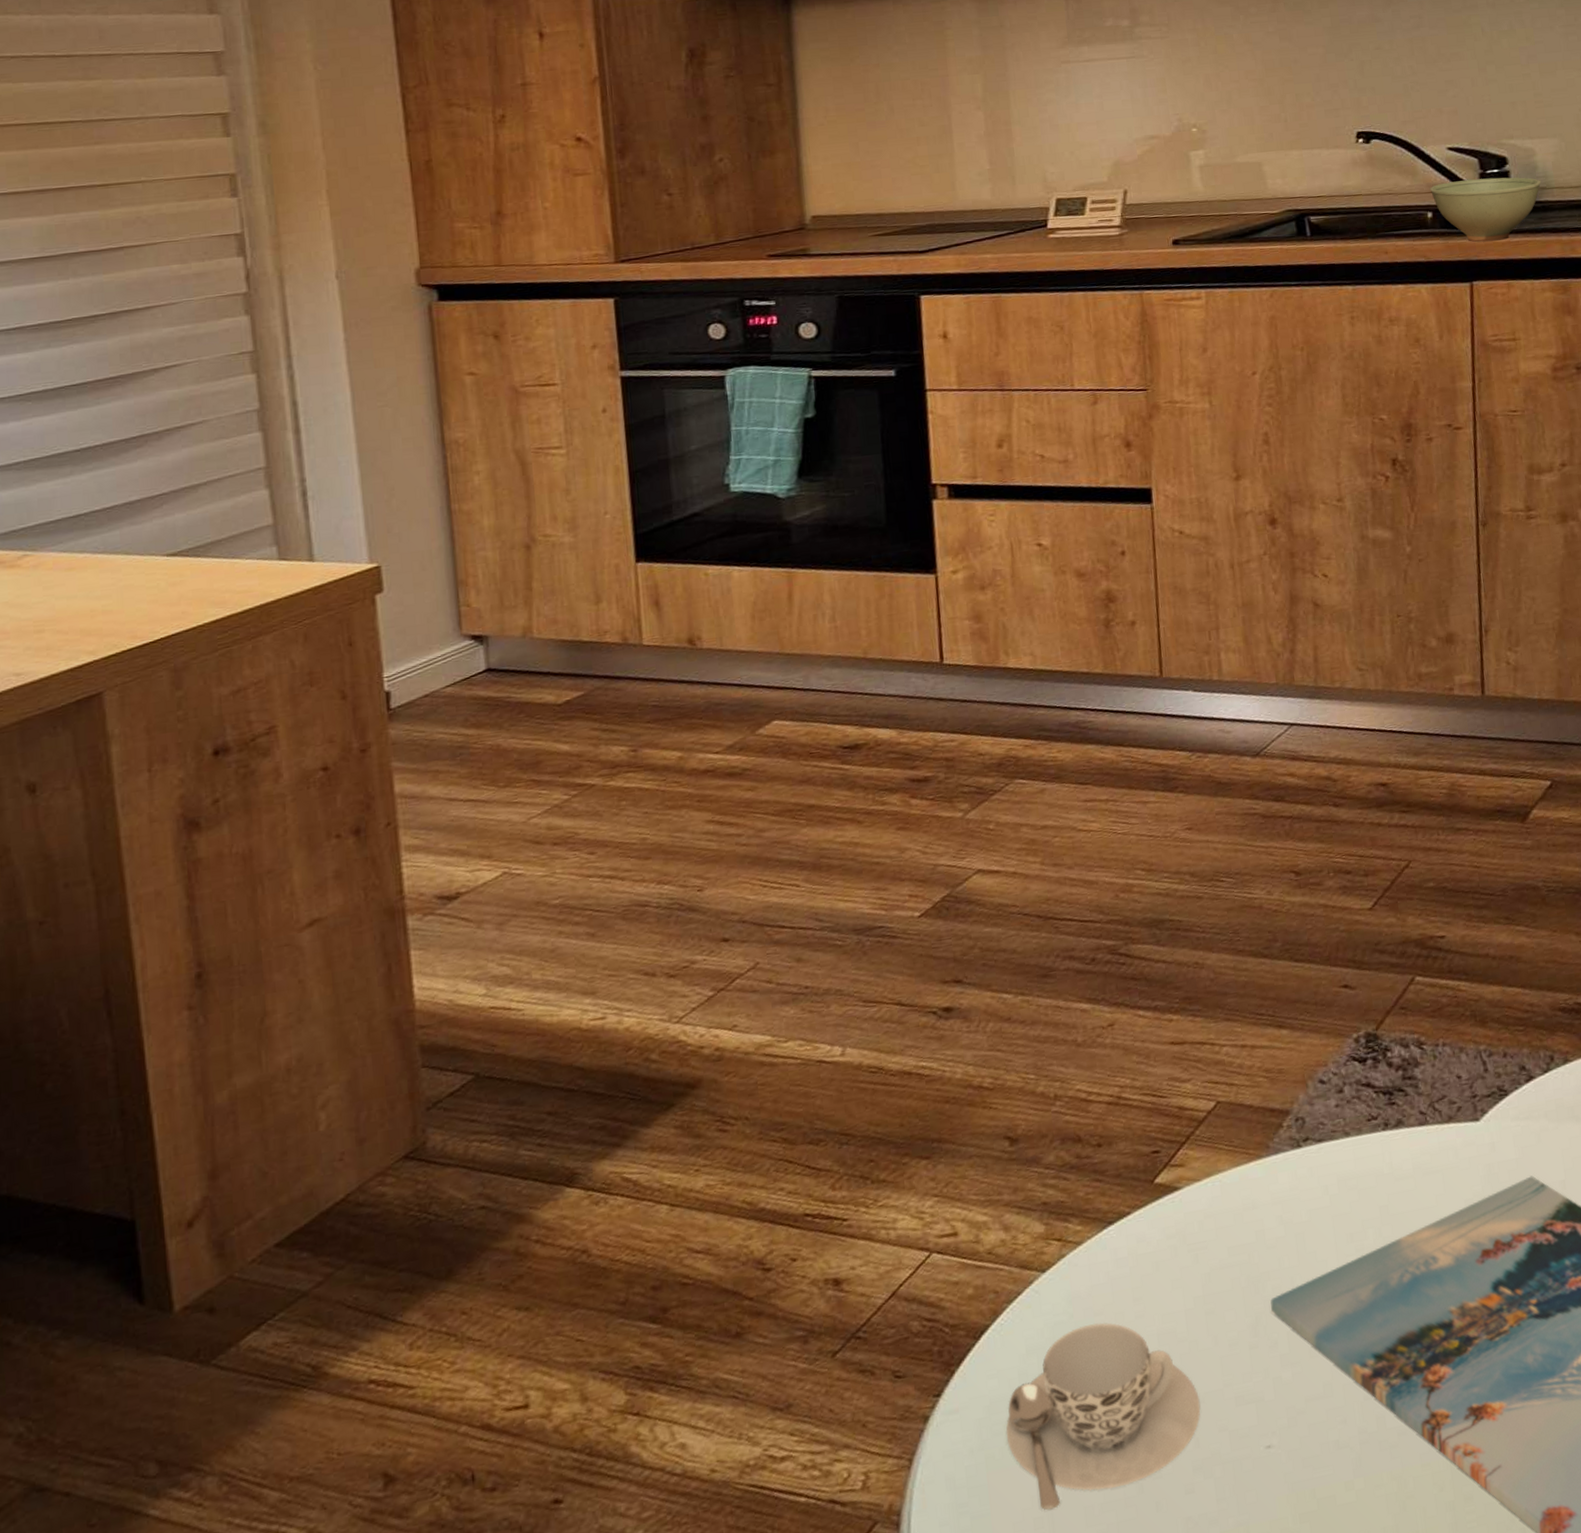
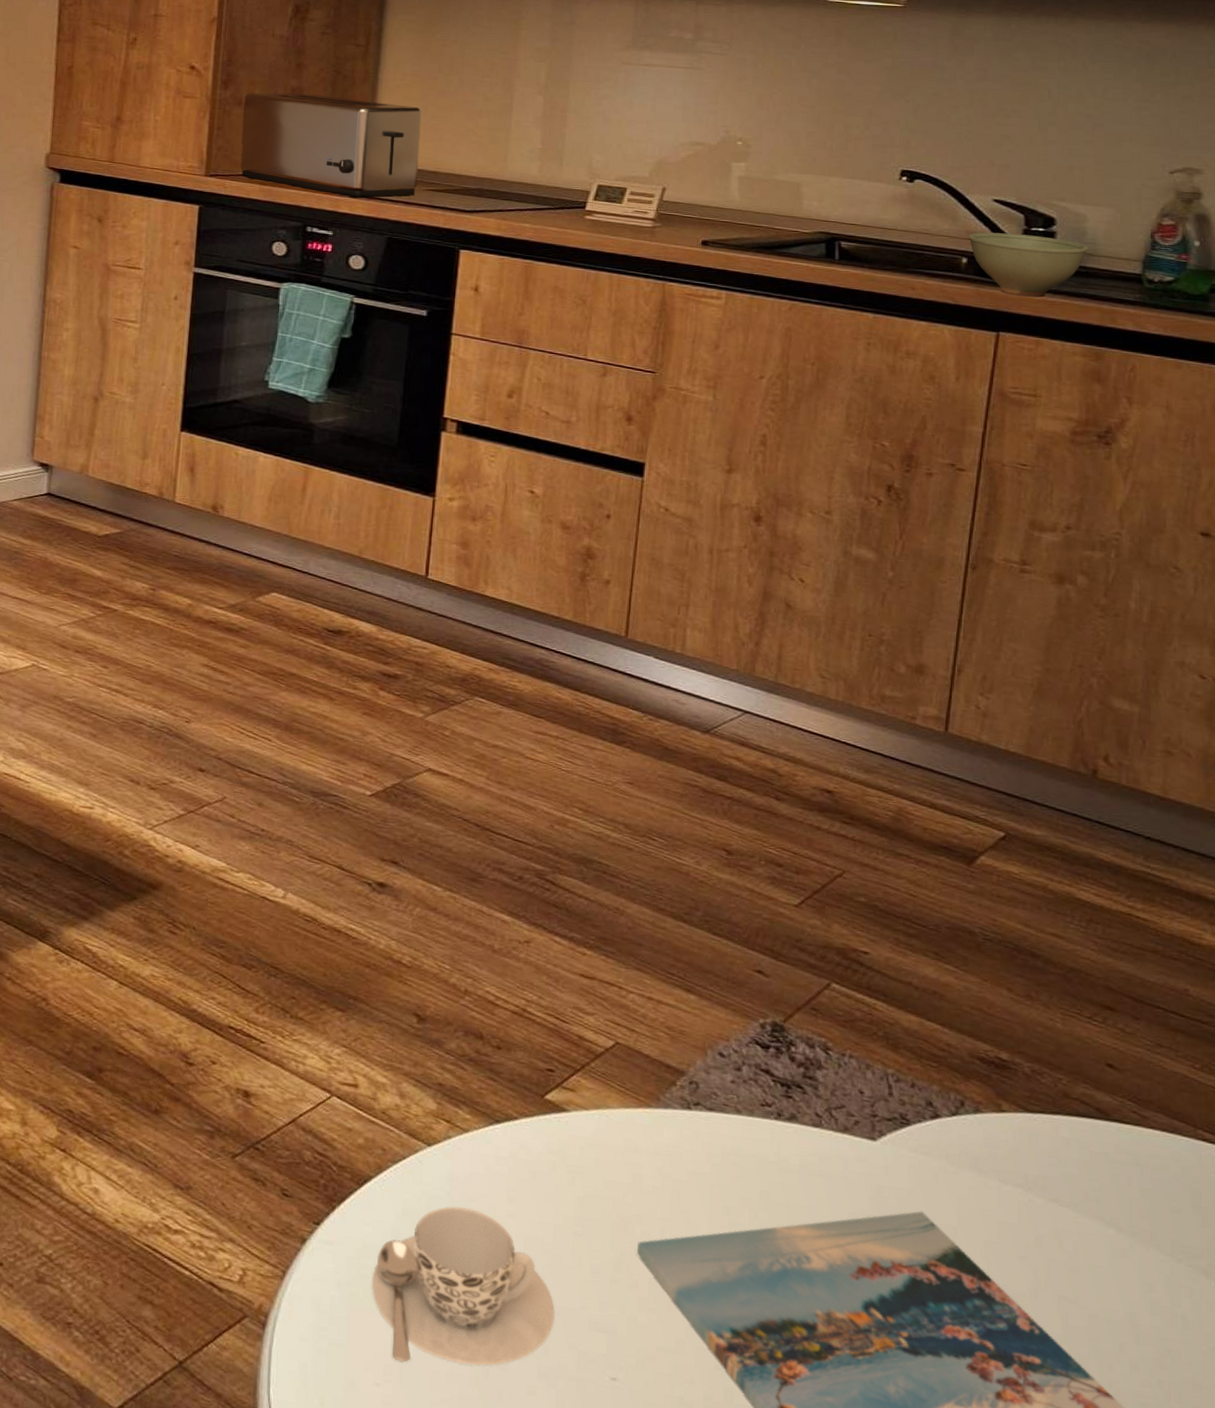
toaster: none [647,144,862,260] -> present [241,92,422,199]

